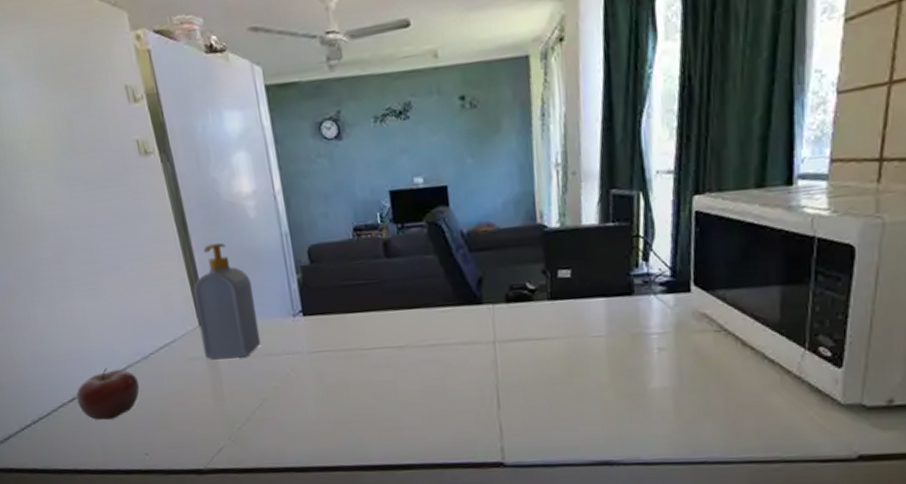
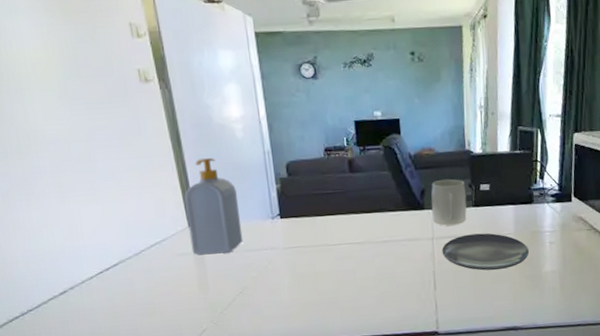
fruit: present [76,367,140,420] -> none [67,263,130,310]
mug: none [490,263,541,326] -> present [430,179,467,226]
plate: none [507,335,628,385] -> present [442,233,529,271]

